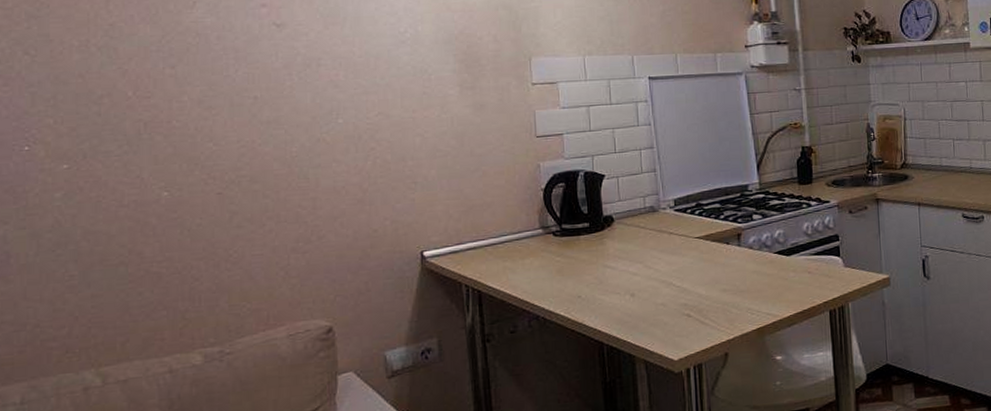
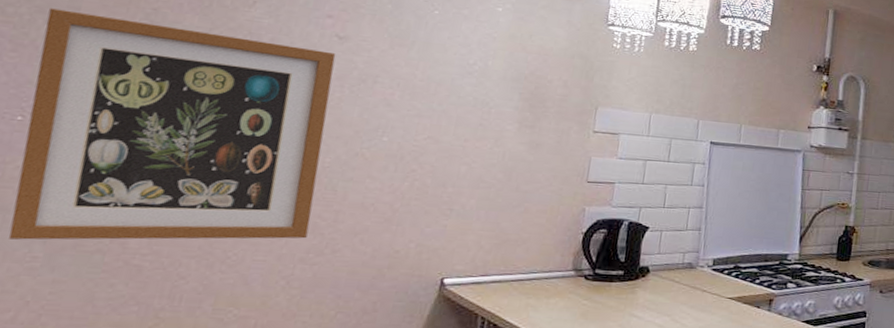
wall art: none [24,38,293,262] -> present [8,8,336,240]

